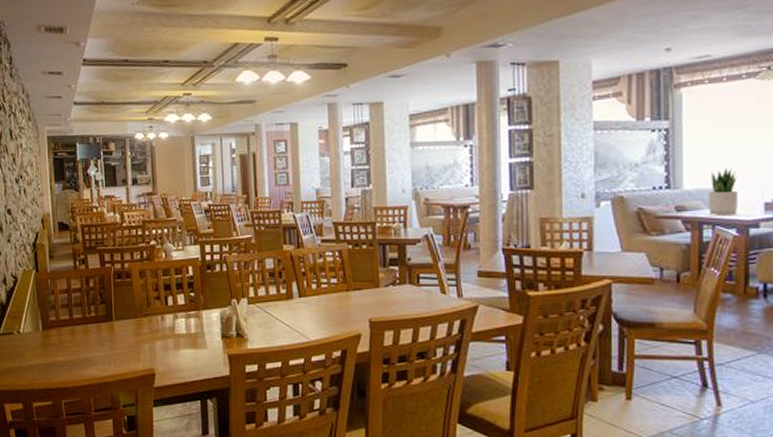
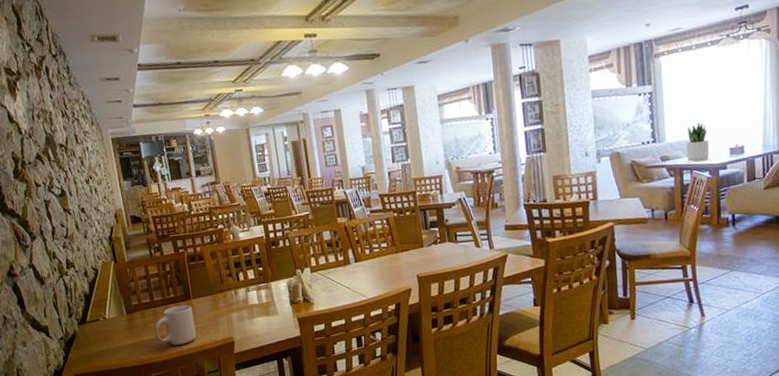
cup: none [70,326,115,371] -> present [154,304,197,346]

